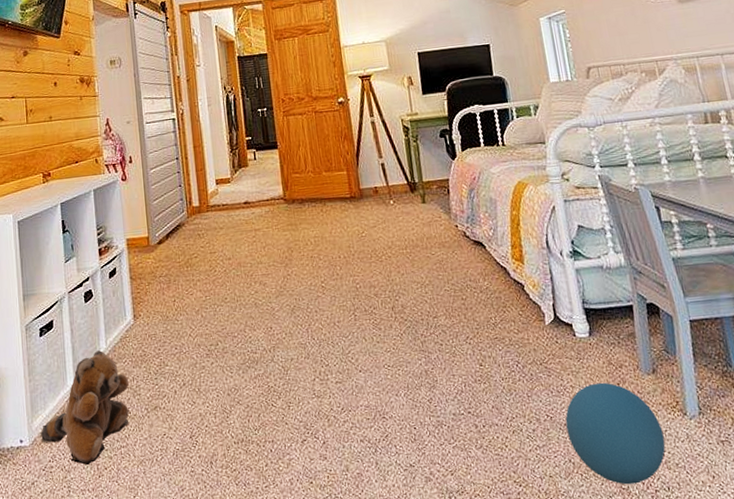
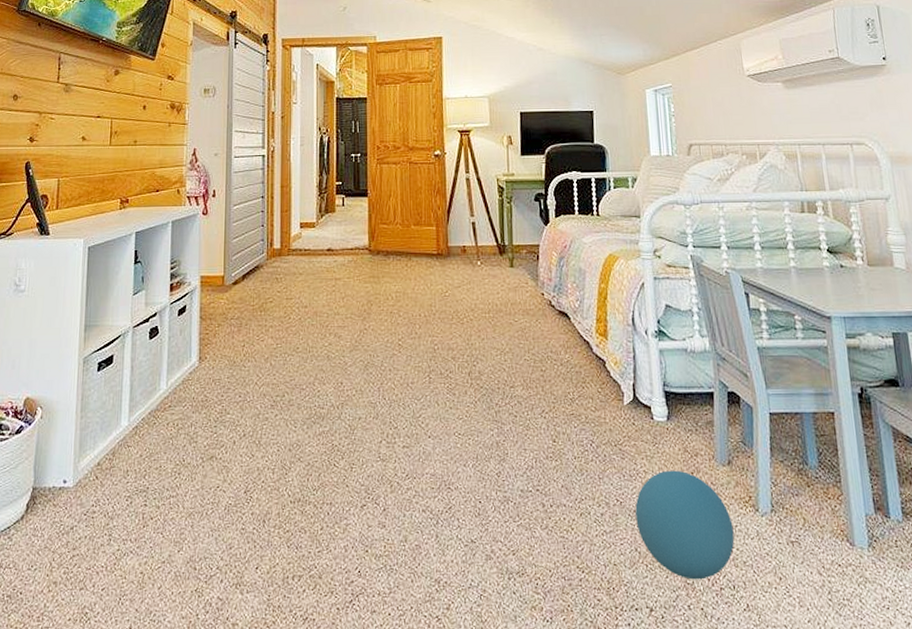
teddy bear: present [40,349,130,466] -> none [85,390,186,514]

